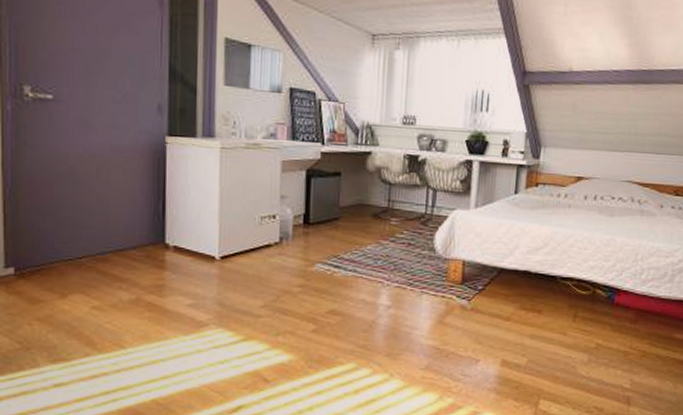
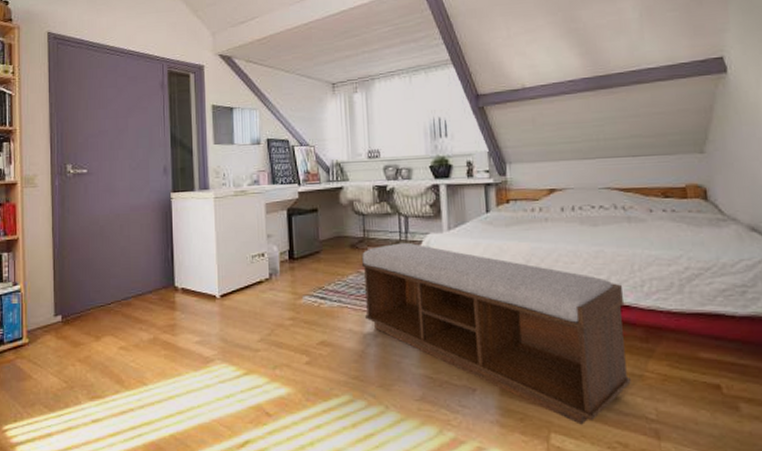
bench: none [379,216,624,392] -> present [361,242,631,425]

